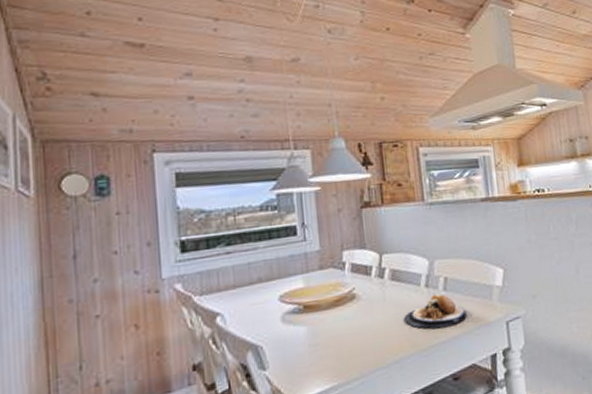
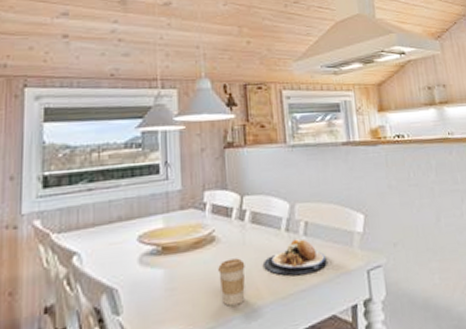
coffee cup: none [360,314,387,359] -> present [218,258,245,306]

